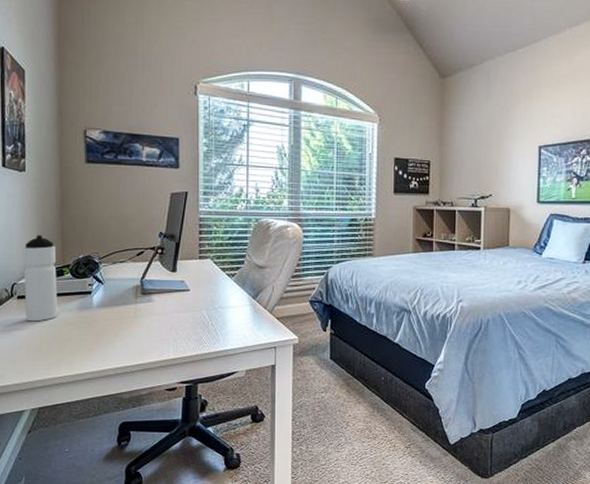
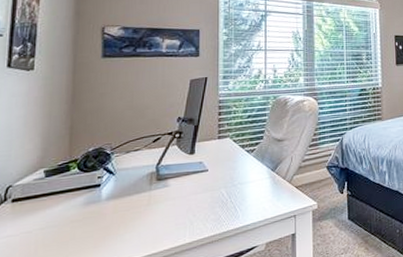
water bottle: present [23,235,58,322] -> none [20,131,62,226]

